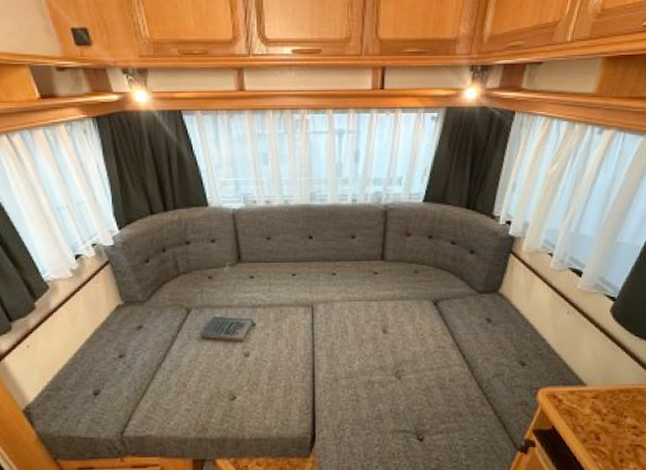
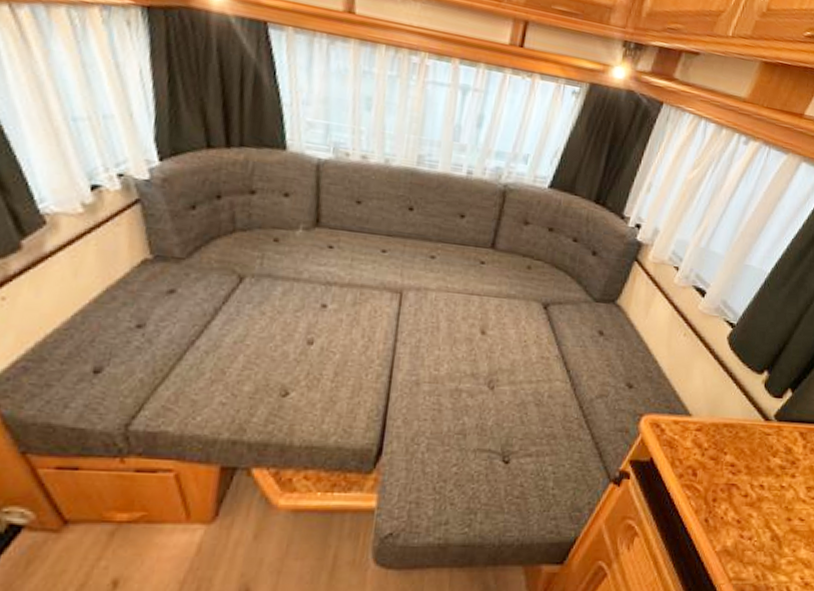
book: present [200,316,254,342] -> none [252,289,326,326]

